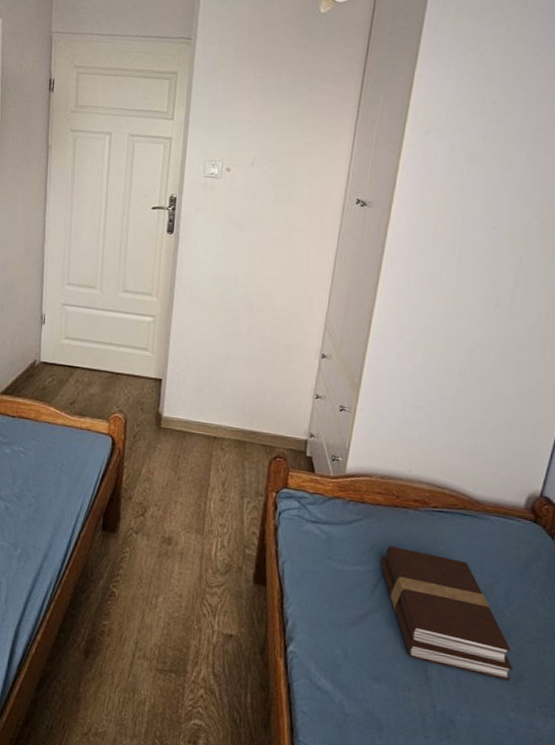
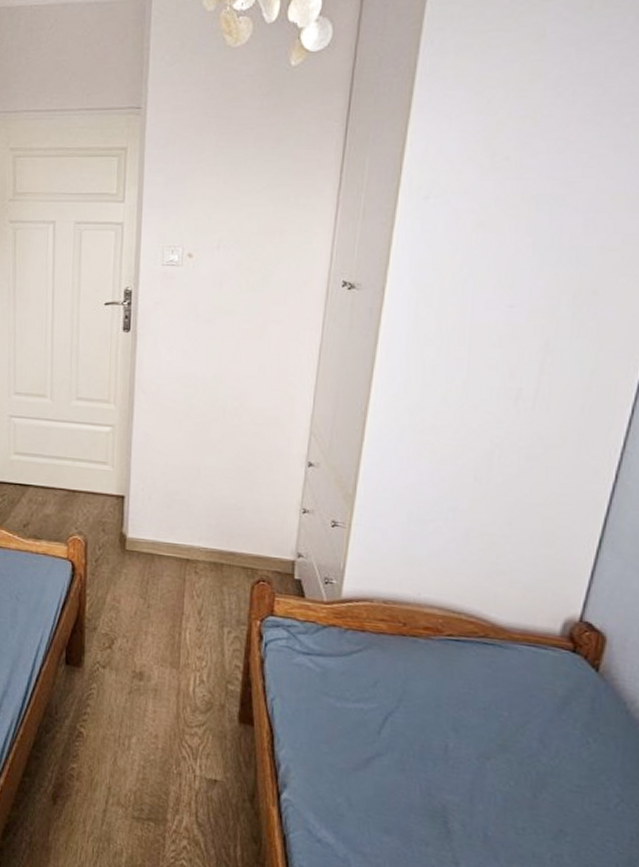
book: present [379,546,513,681] -> none [385,680,552,835]

